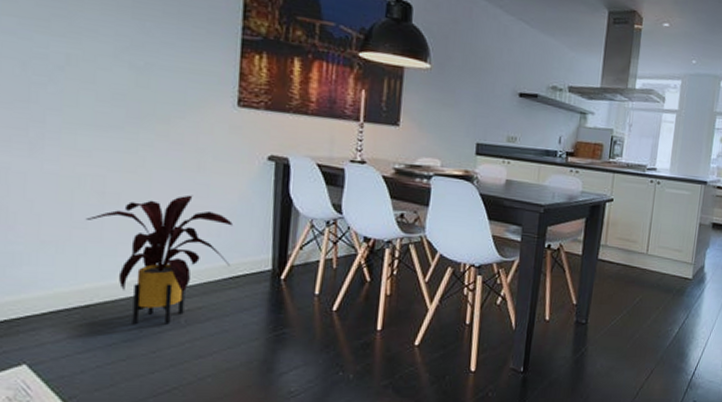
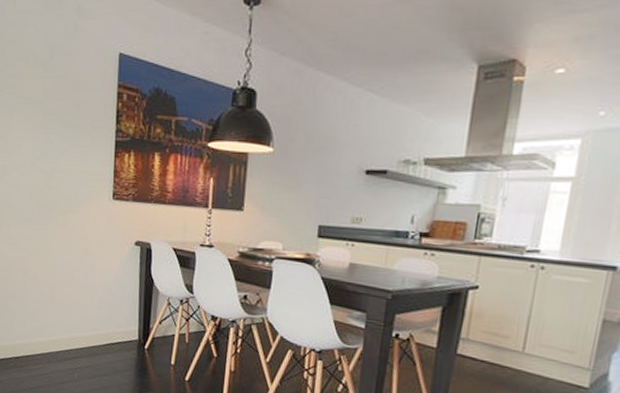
house plant: present [85,195,233,325] -> none [15,274,110,378]

